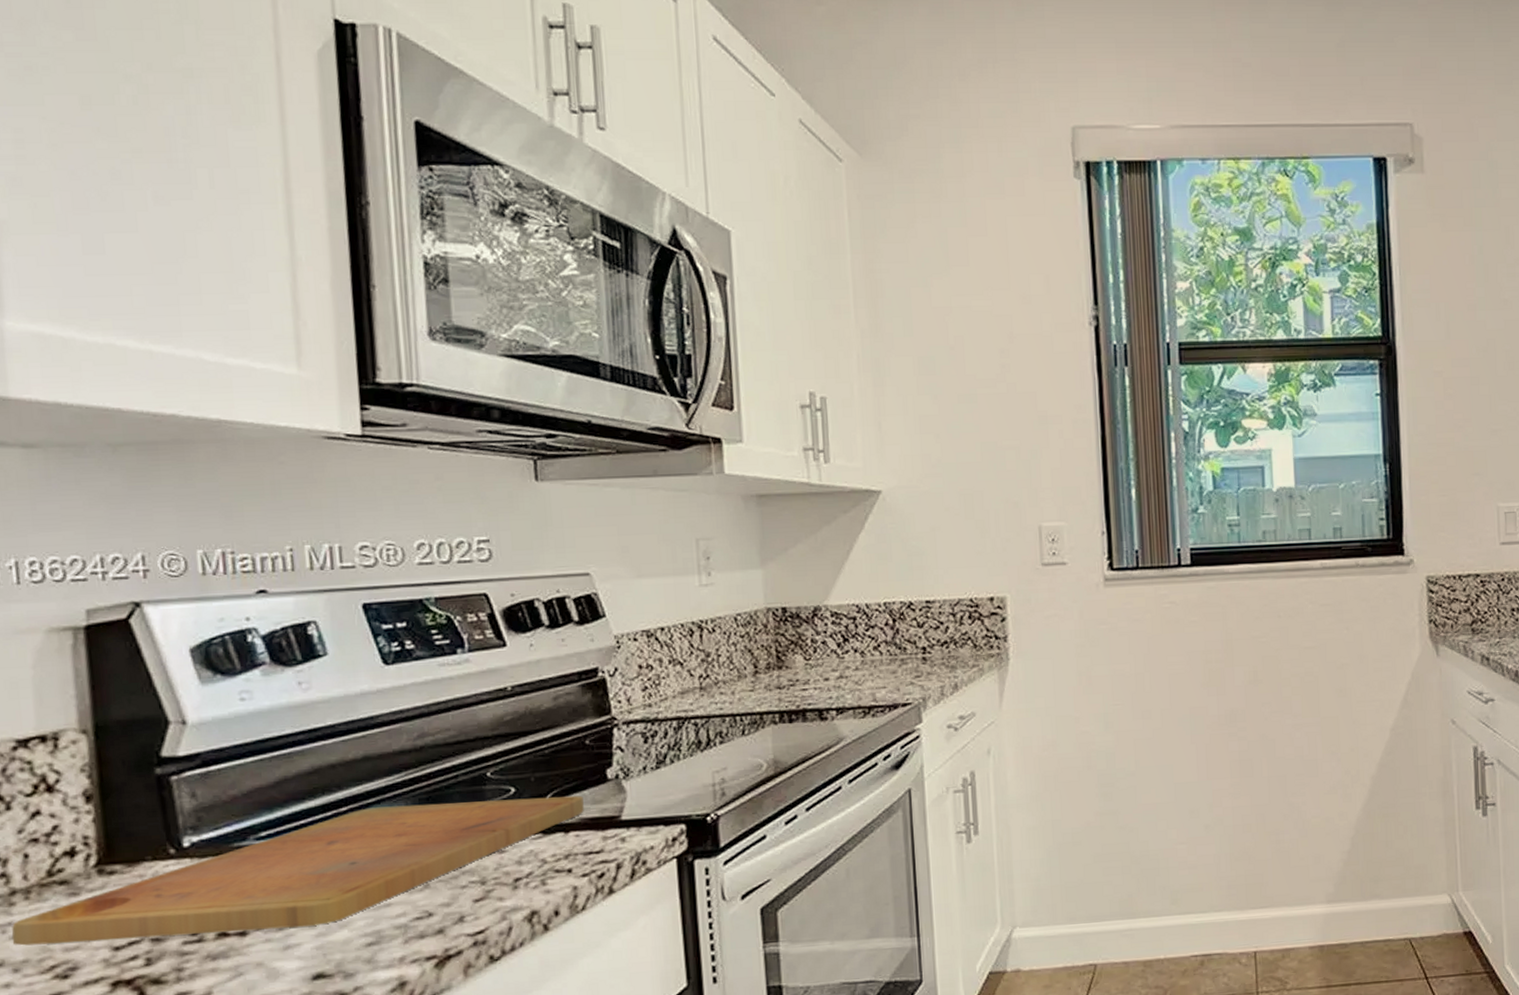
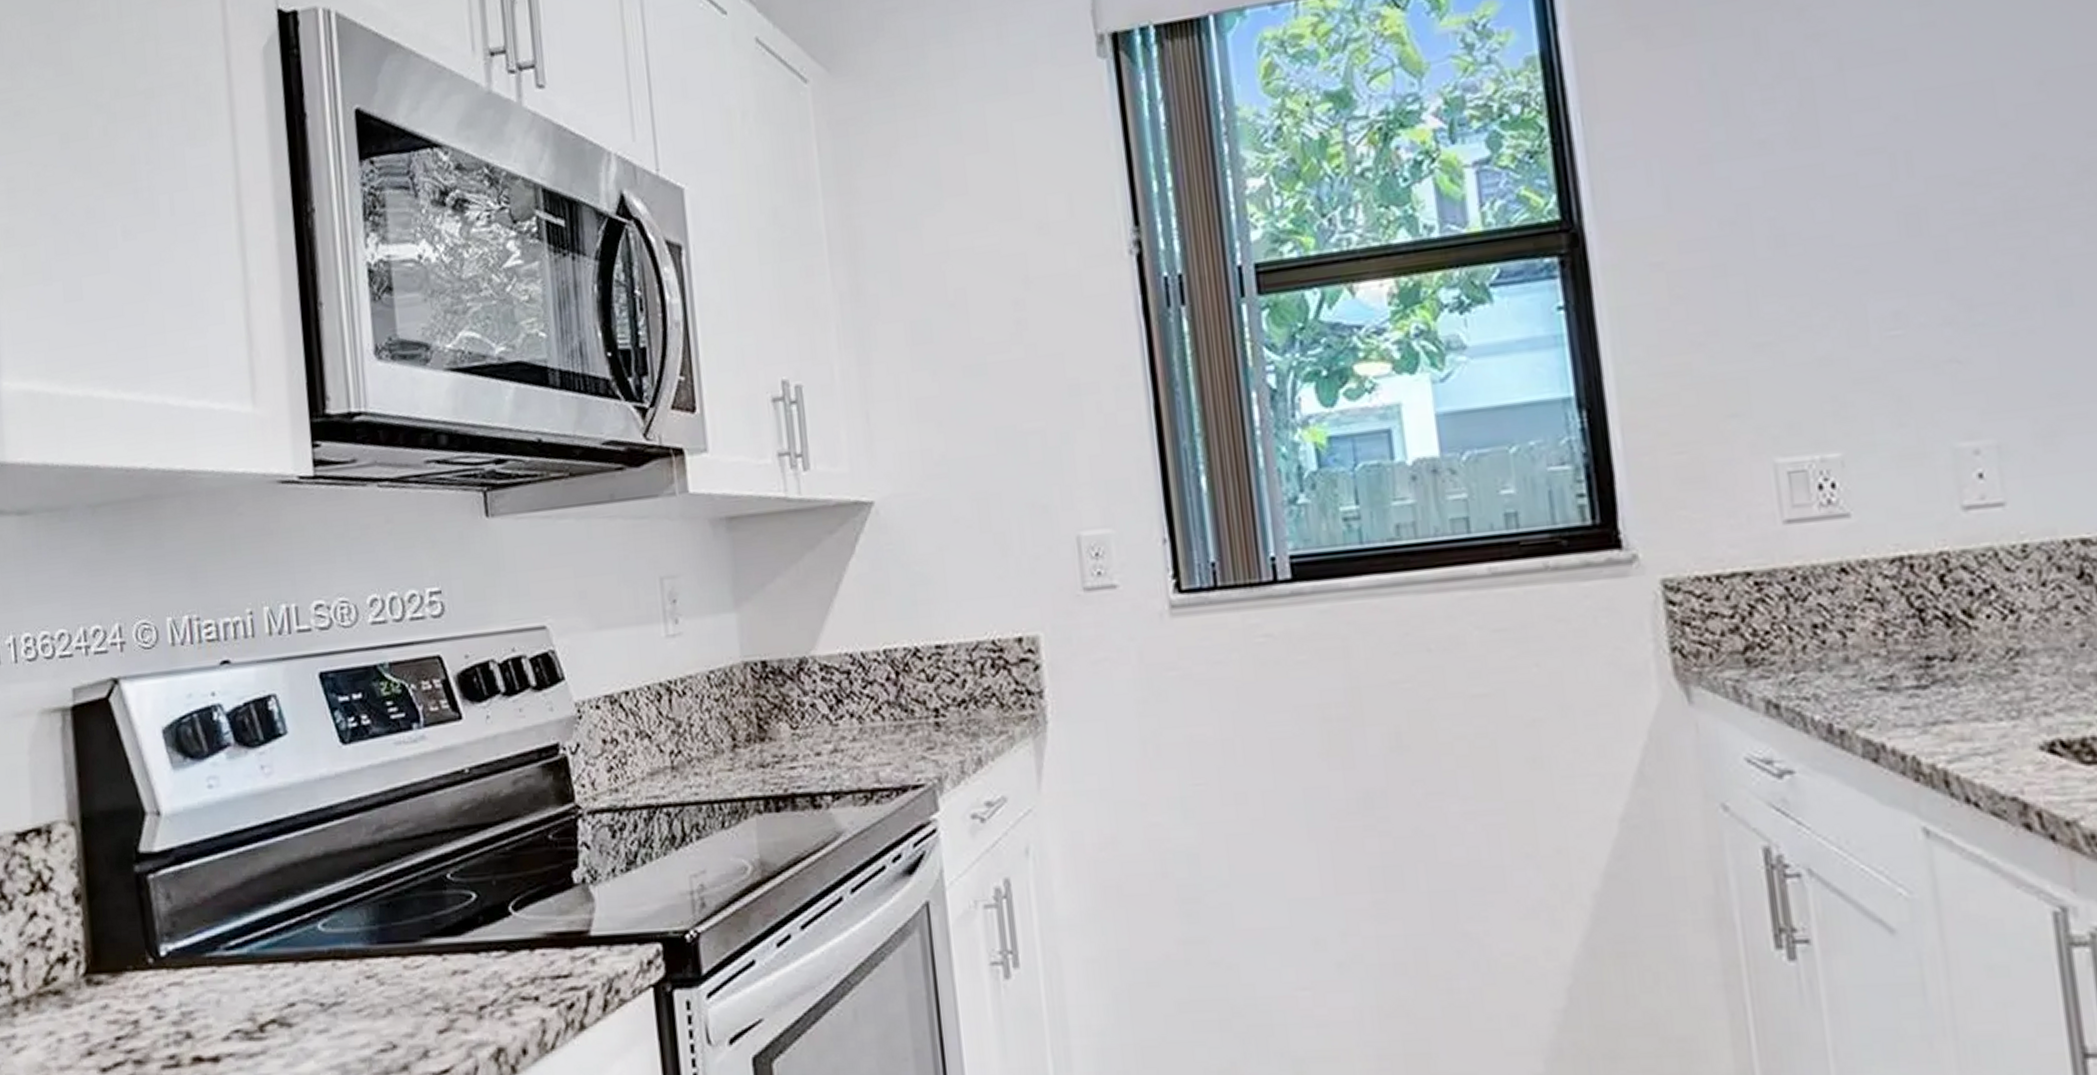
cutting board: present [12,796,584,946] -> none [15,904,550,1062]

